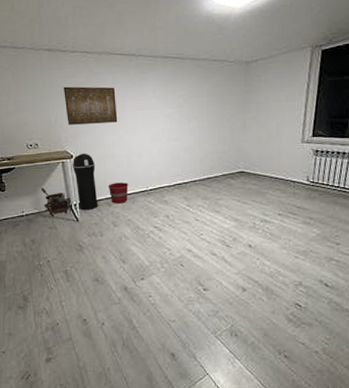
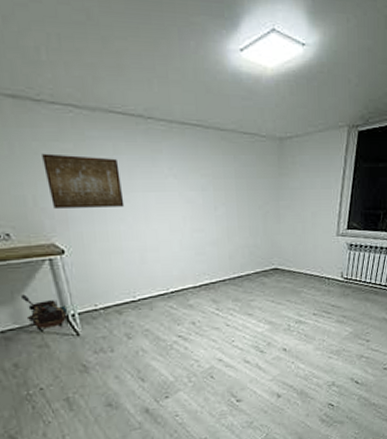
trash can: present [73,153,98,210] -> none [65,247,105,322]
bucket: present [108,182,129,204] -> none [116,284,144,311]

